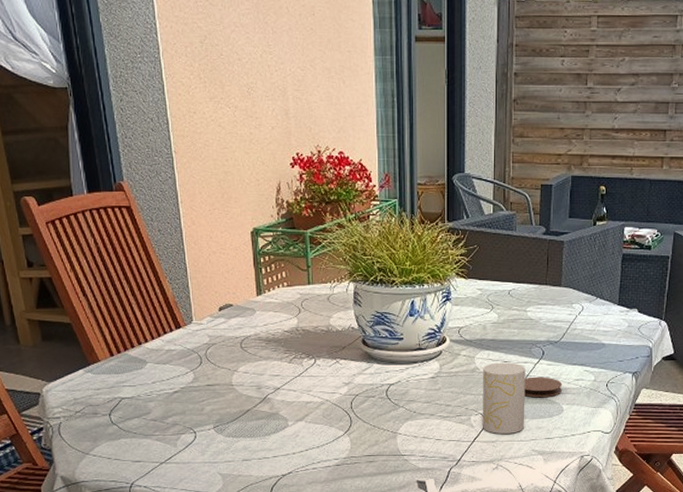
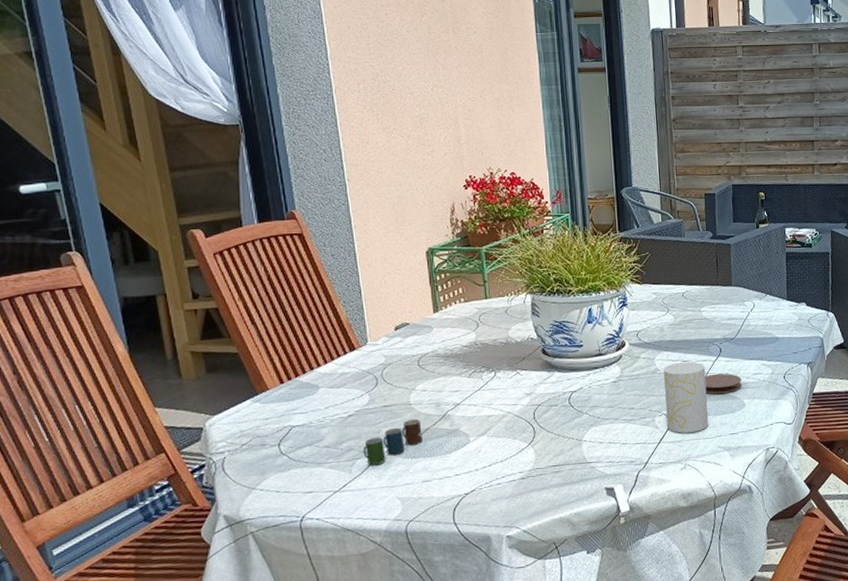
cup: none [187,399,243,441] -> present [363,418,422,466]

